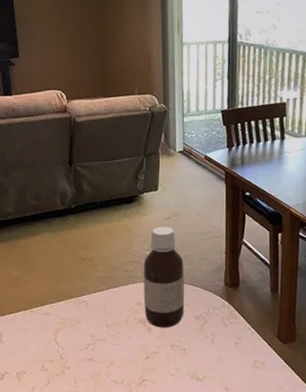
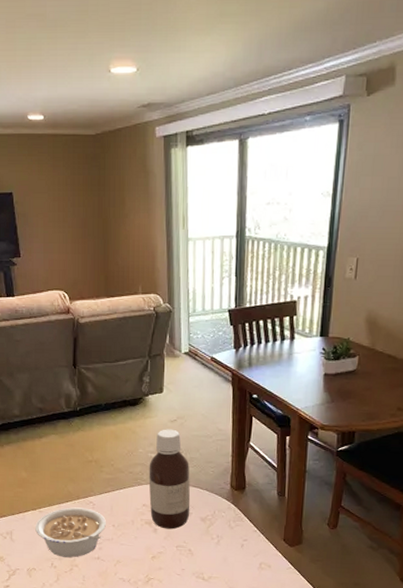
legume: none [26,307,99,360] -> present [35,507,106,558]

